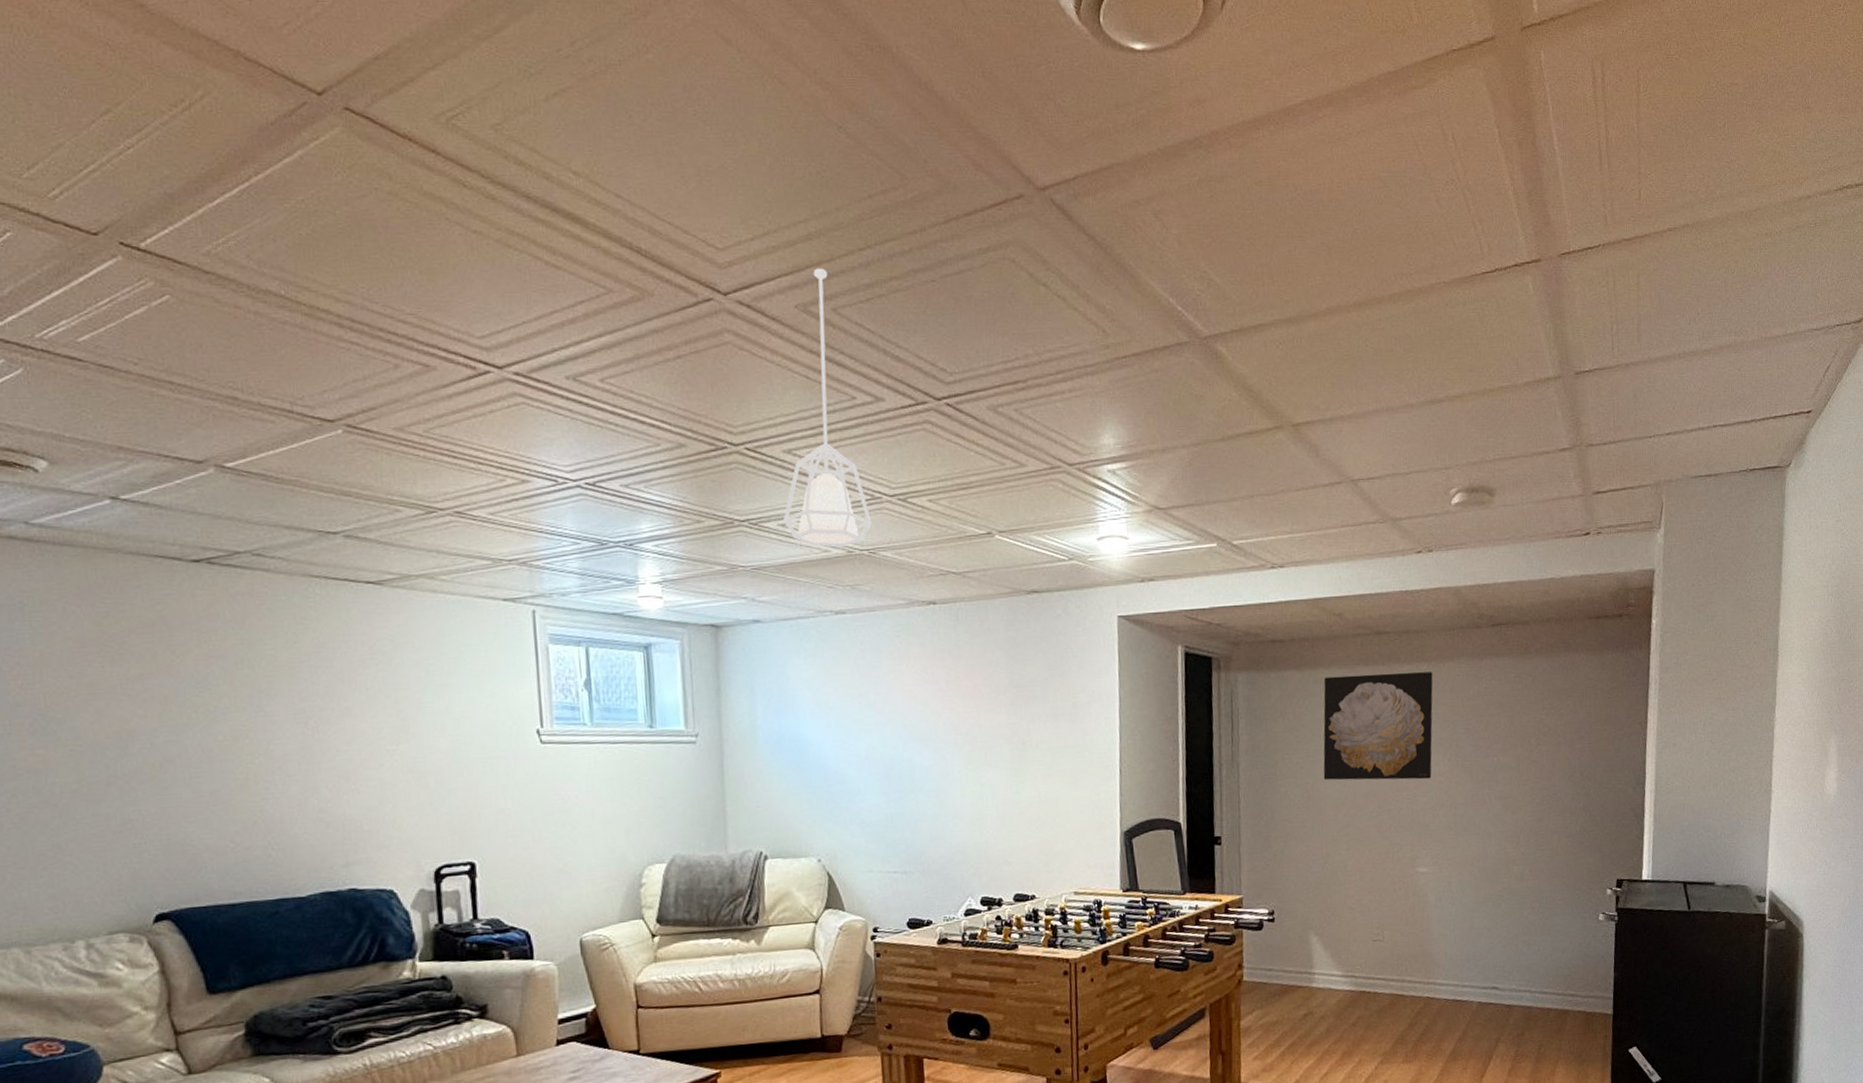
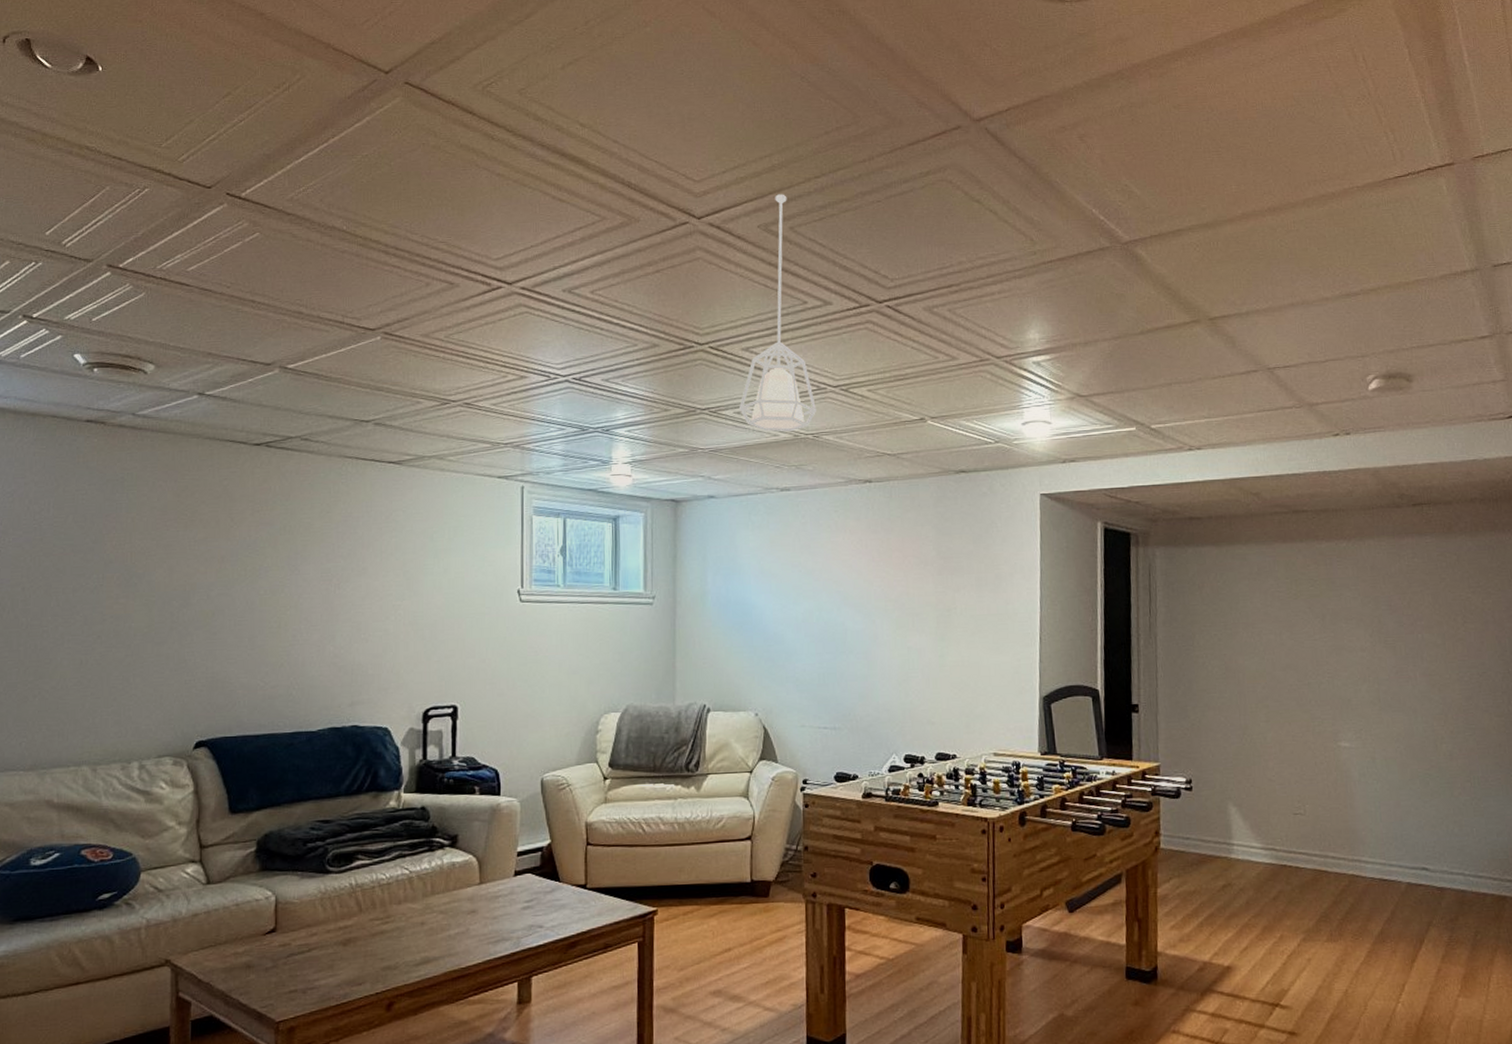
wall art: present [1323,672,1433,780] -> none [1241,549,1353,655]

